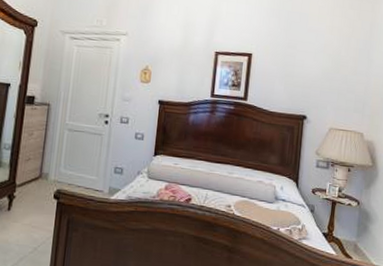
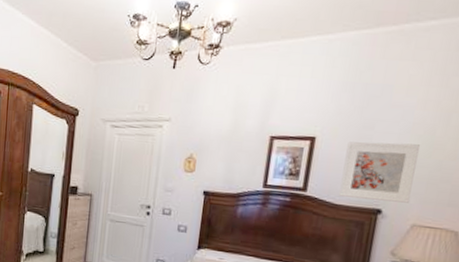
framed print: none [273,58,331,110] -> present [339,141,421,203]

